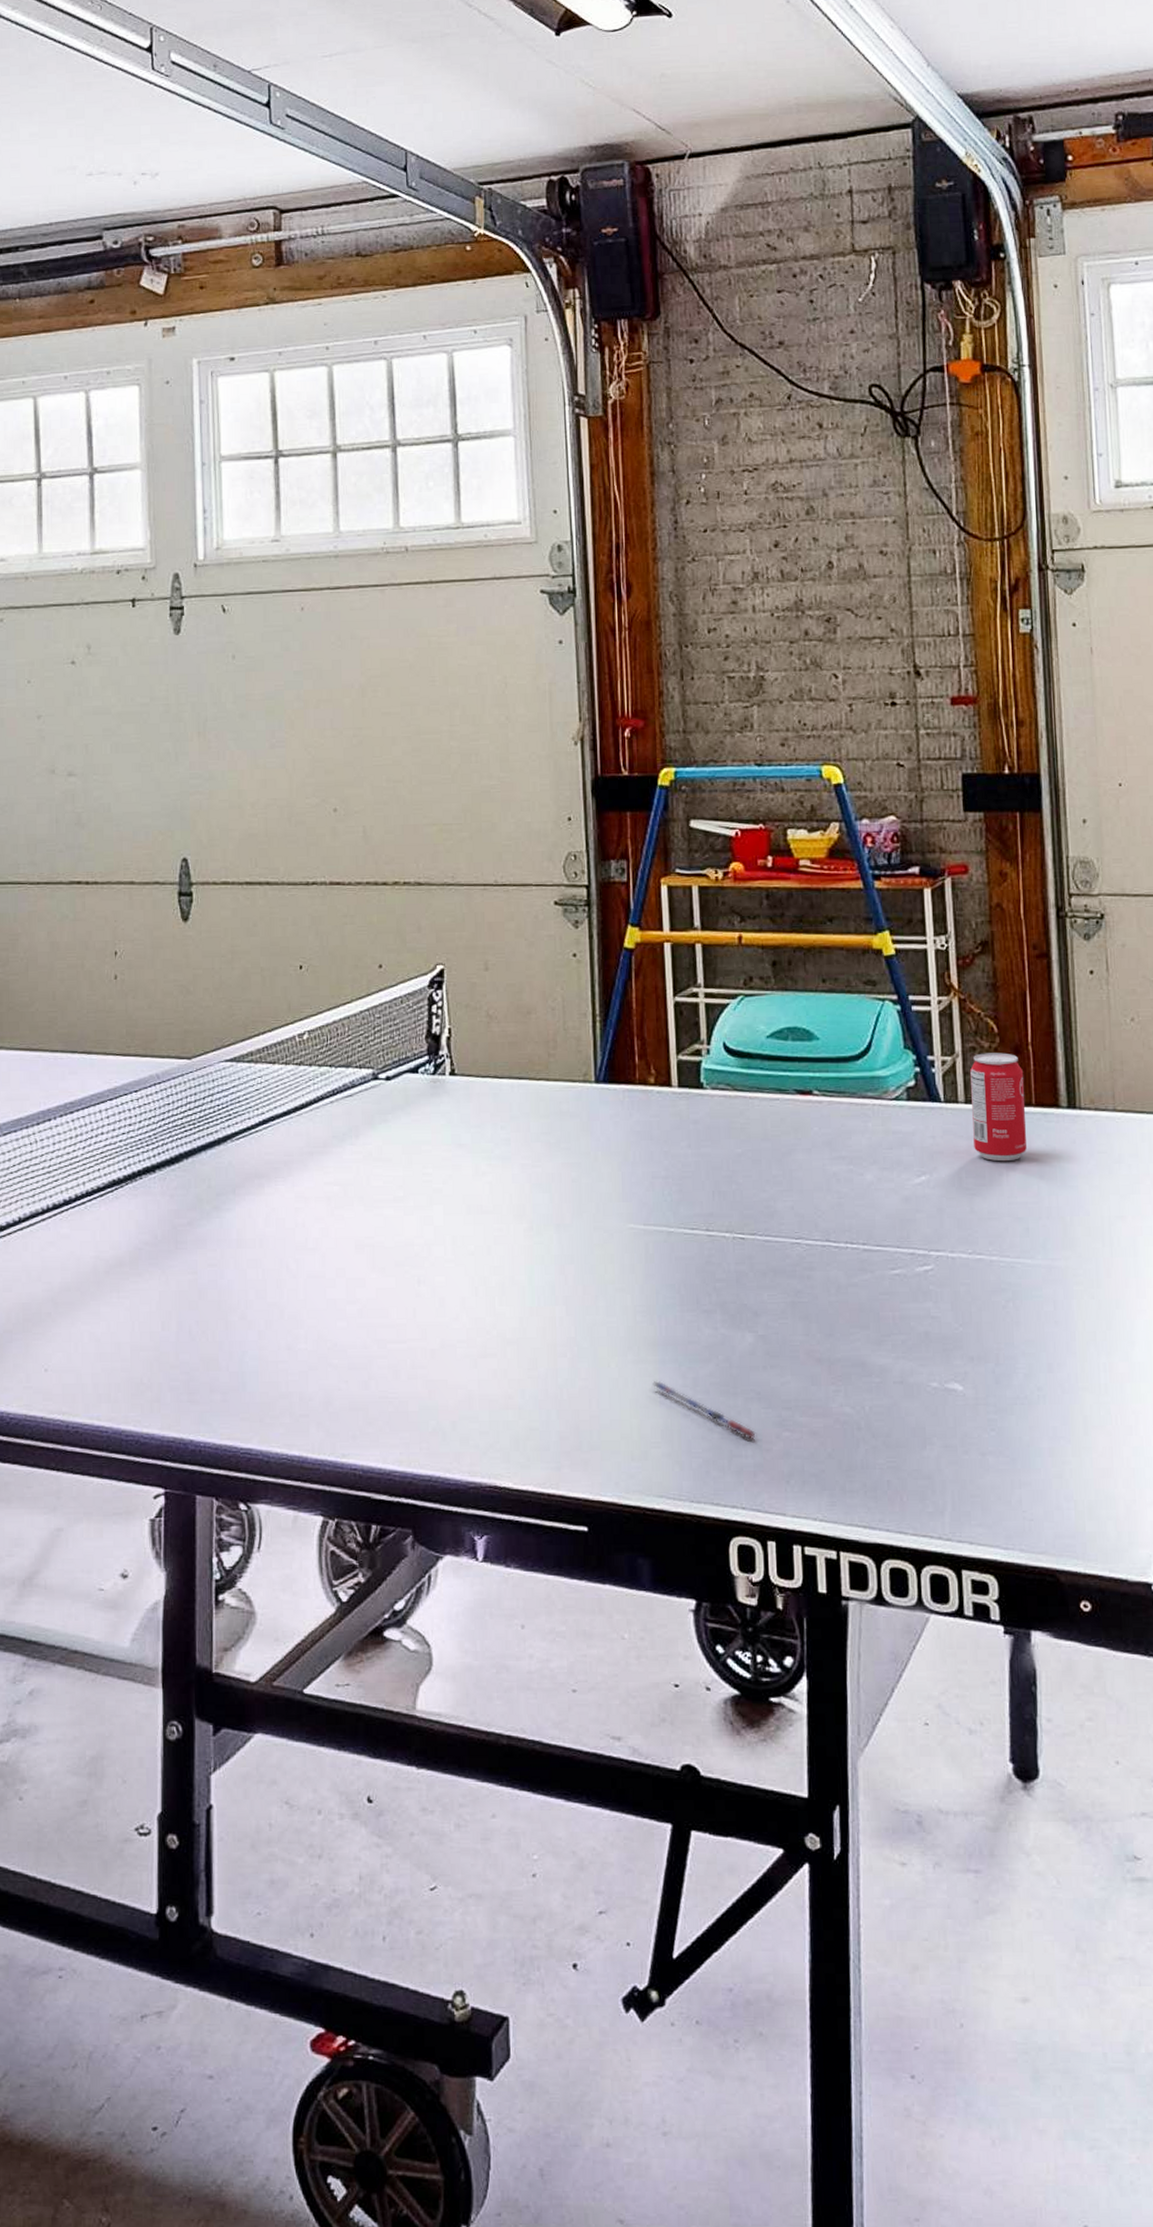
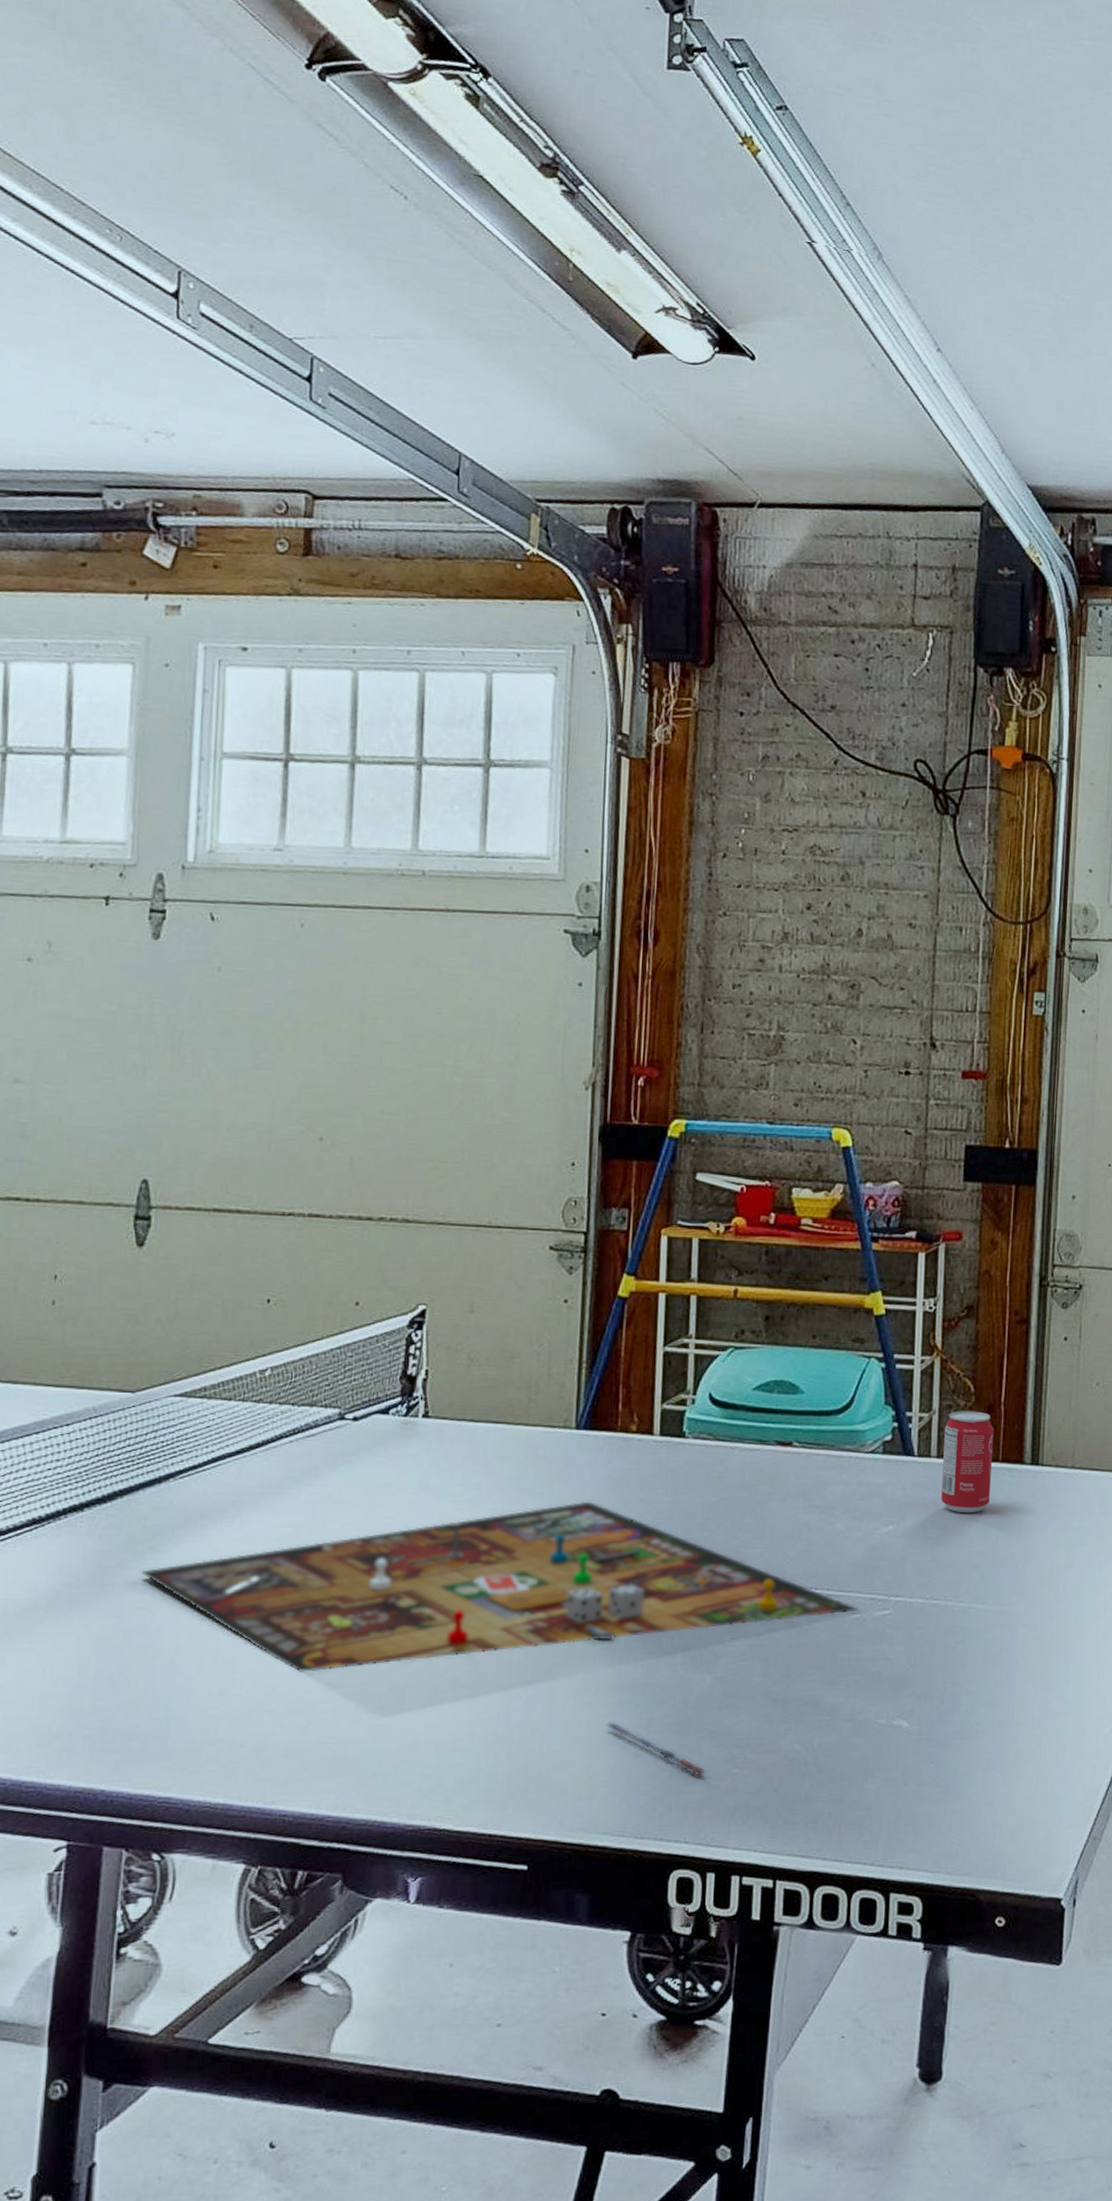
gameboard: none [209,1155,901,1328] -> present [141,1501,861,1672]

